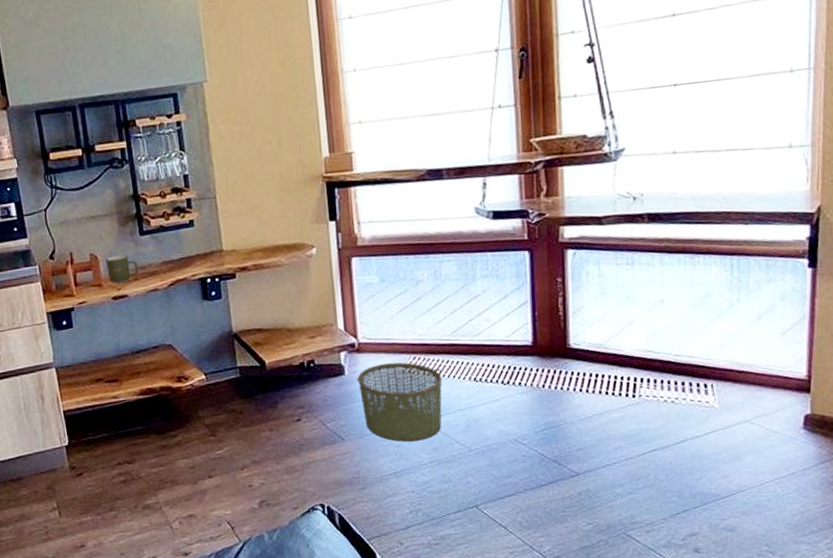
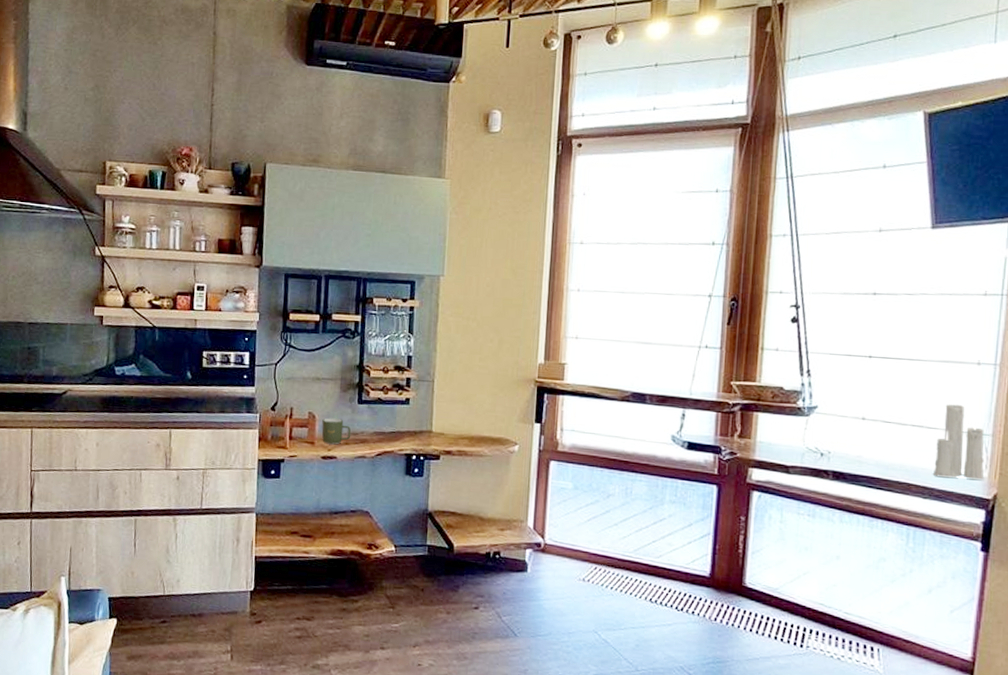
basket: present [356,362,443,442] -> none [537,568,620,651]
candle: none [752,111,807,200] -> present [932,397,985,481]

